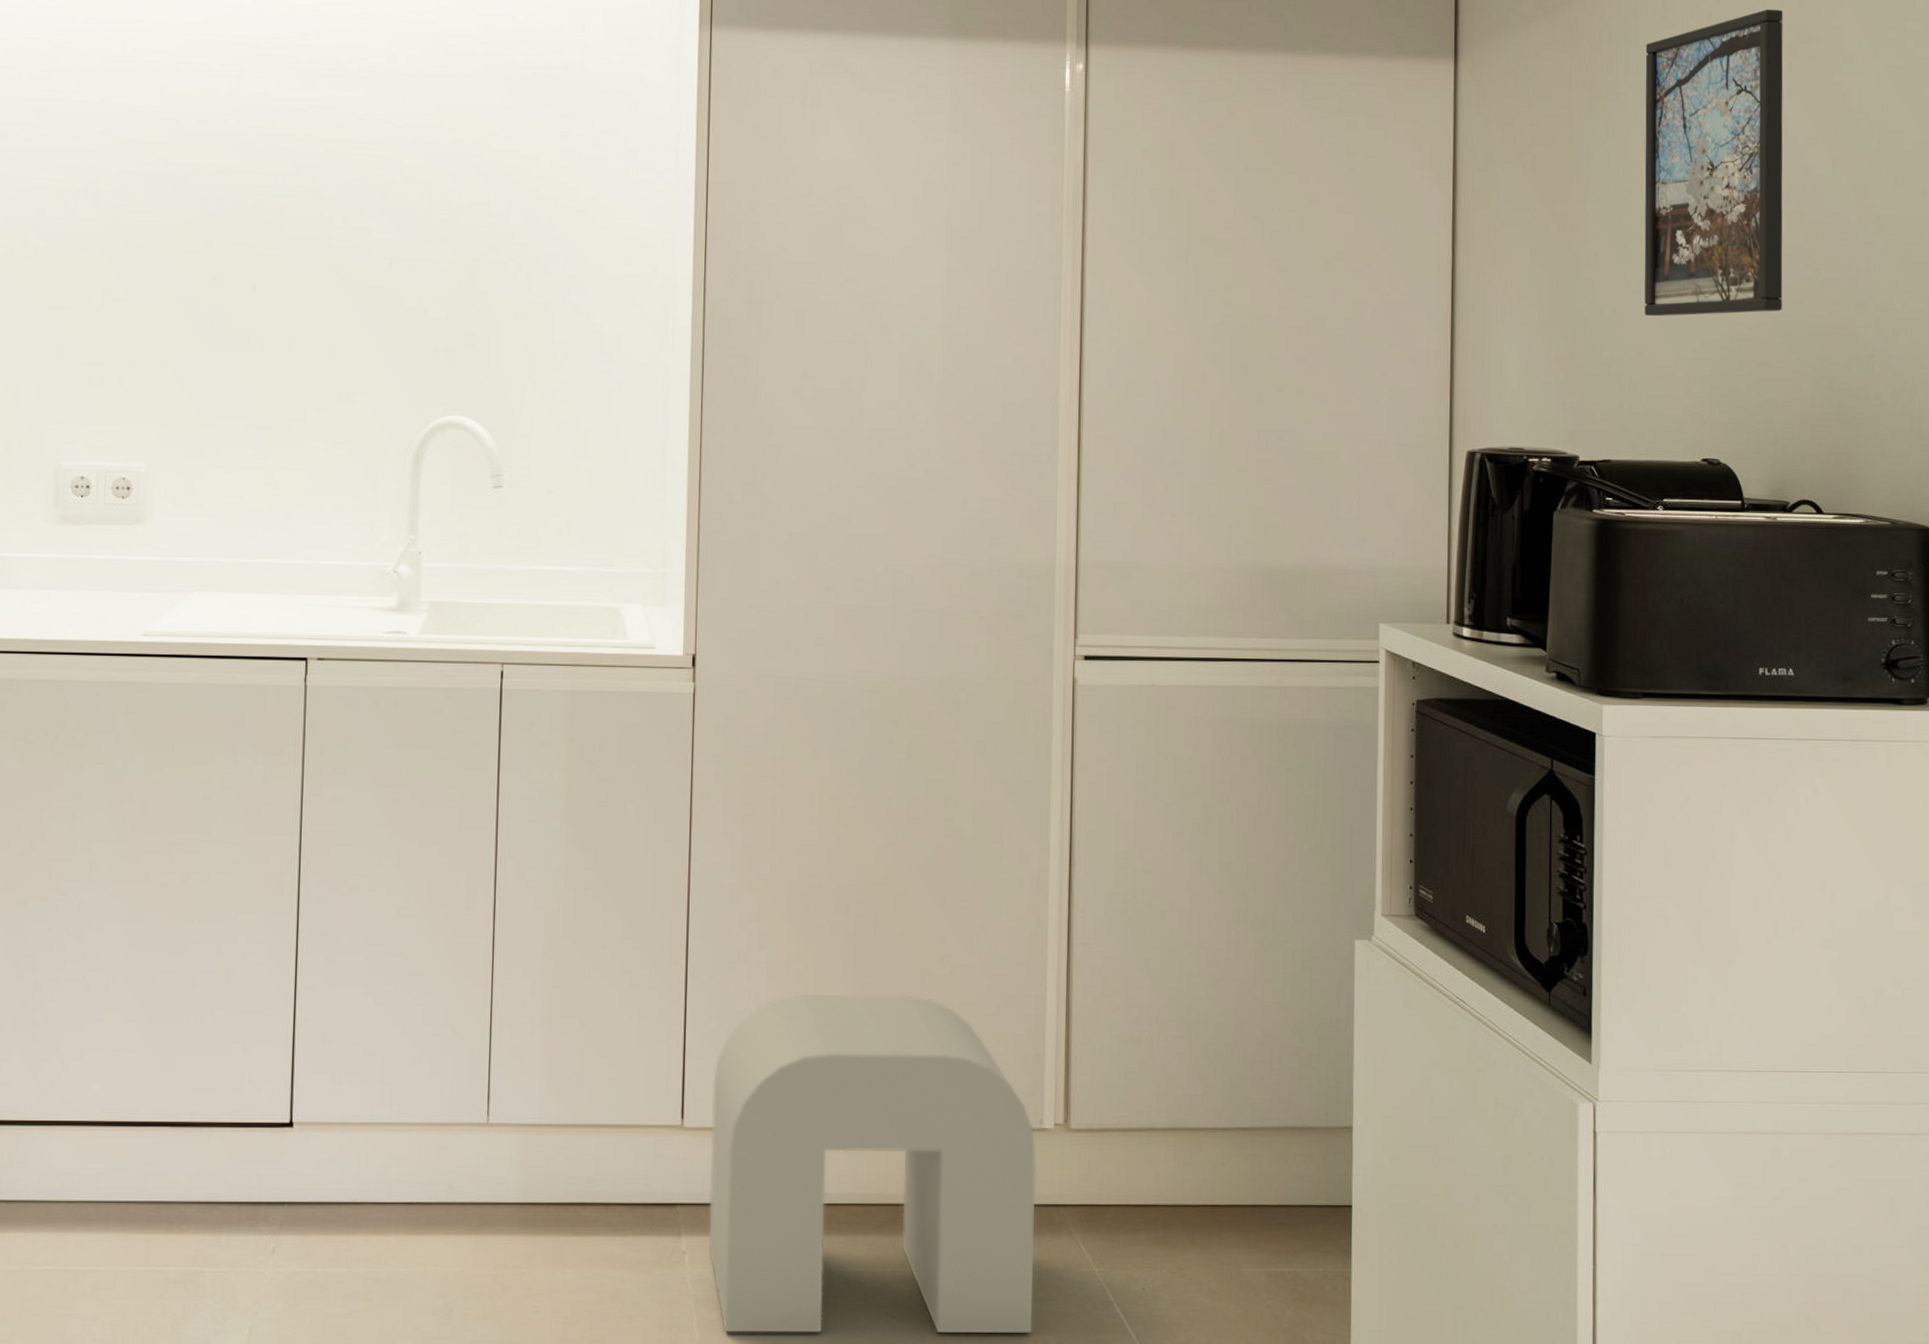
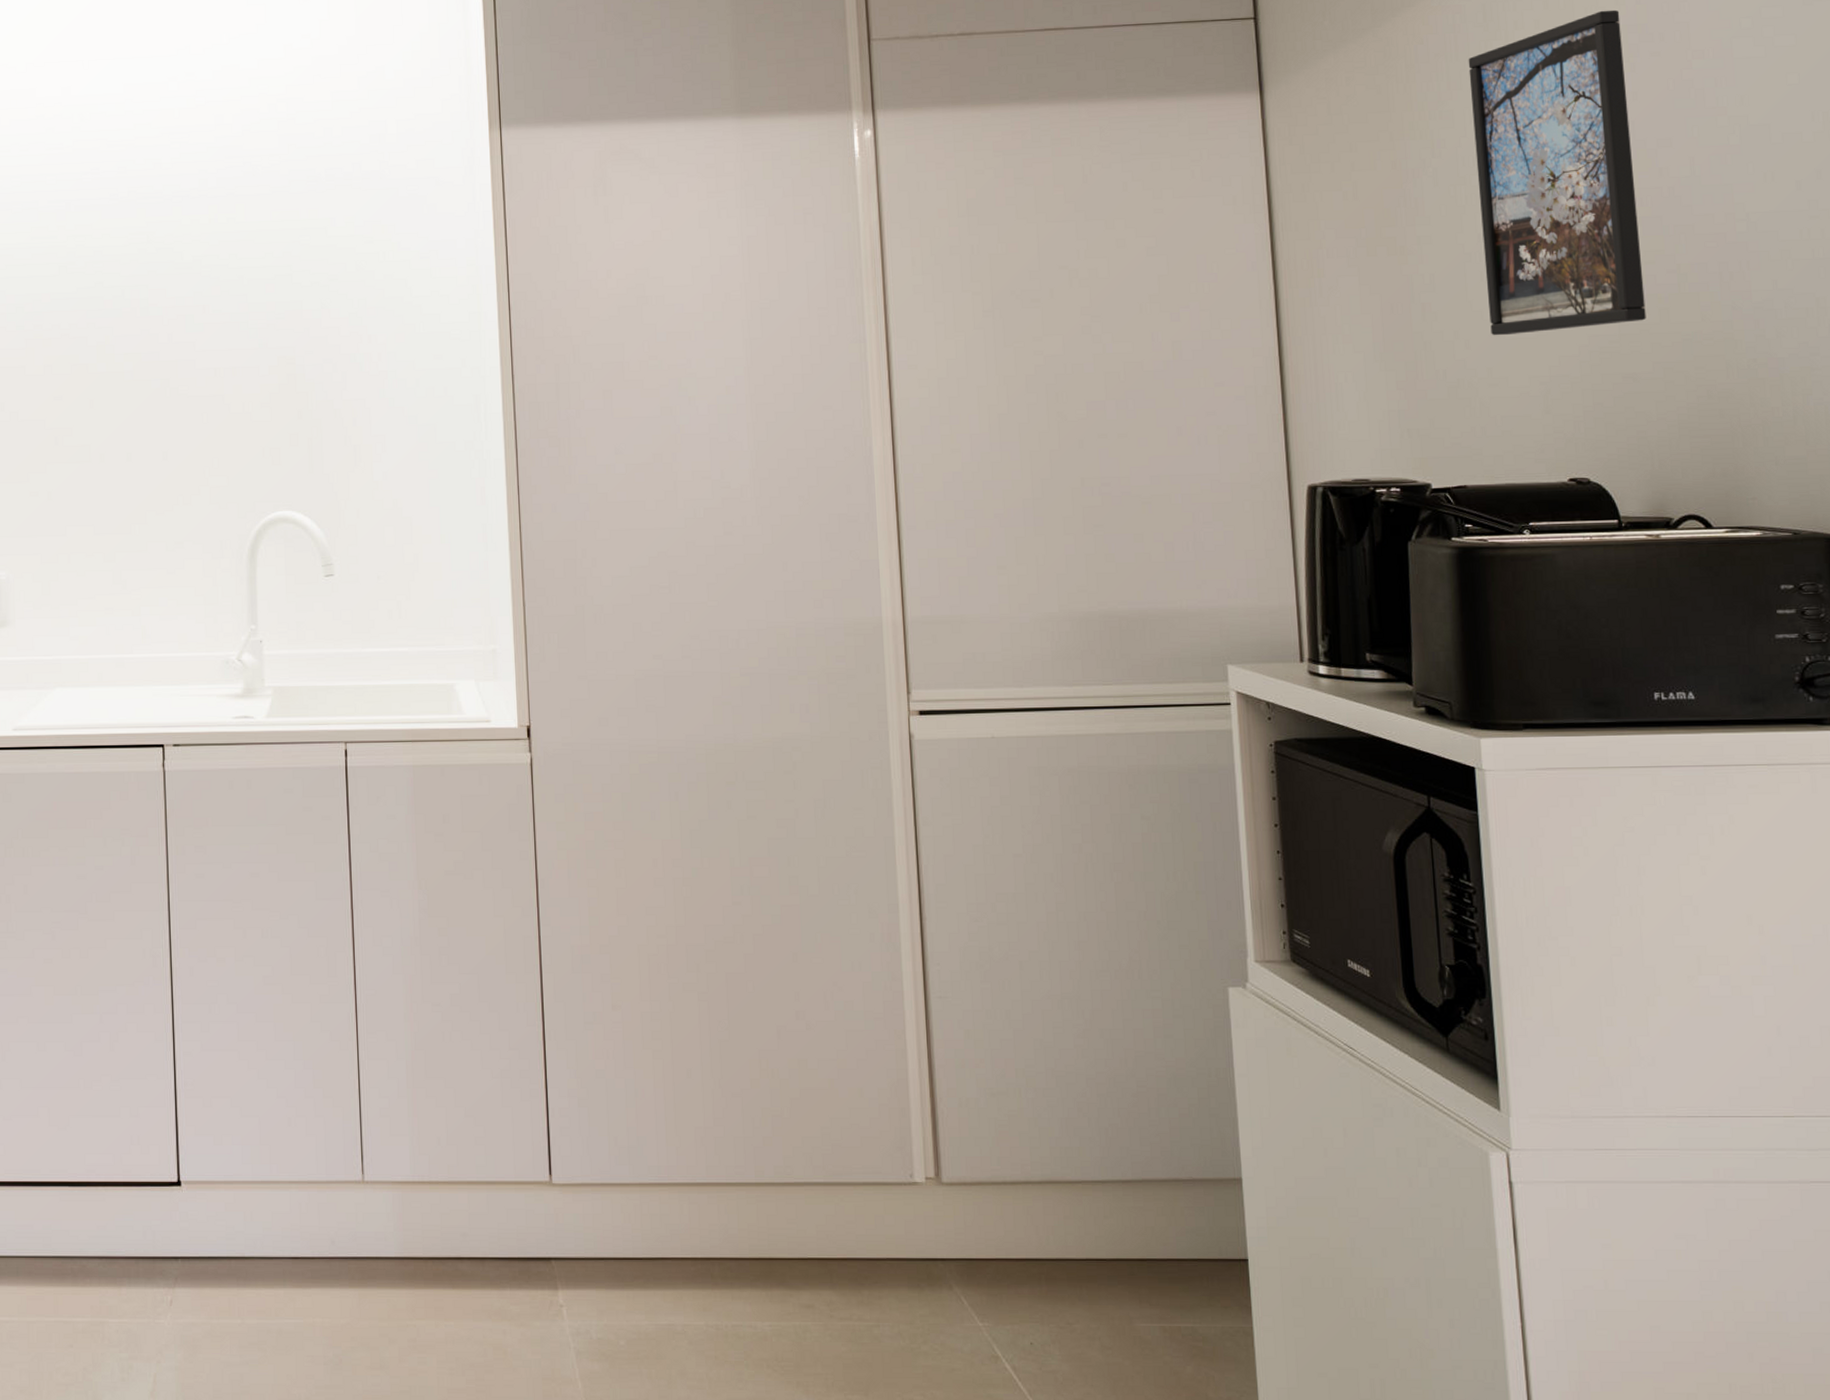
stool: present [708,995,1036,1333] -> none [578,1052,919,1388]

